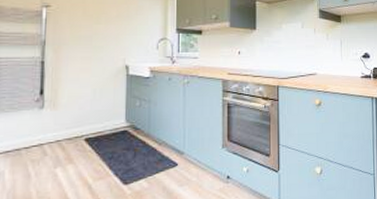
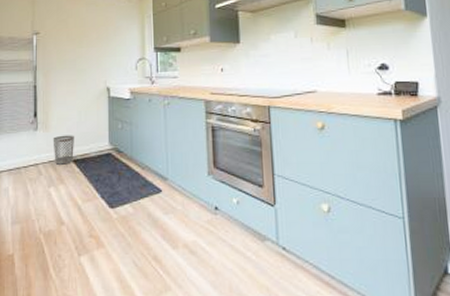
wastebasket: none [61,113,87,144] -> present [53,135,74,165]

